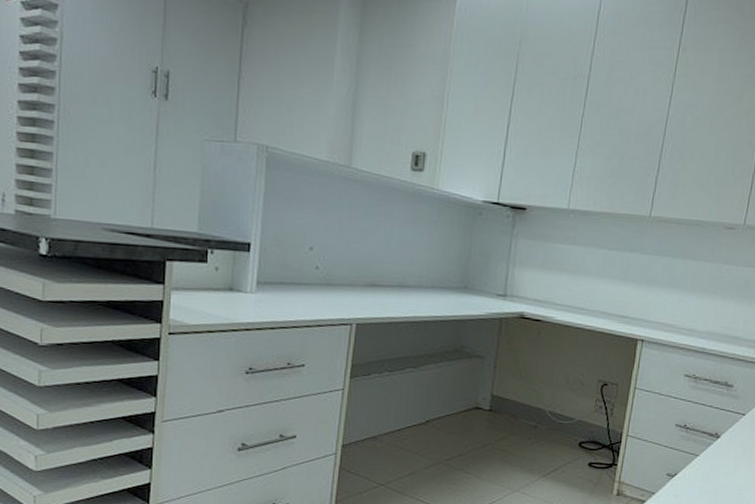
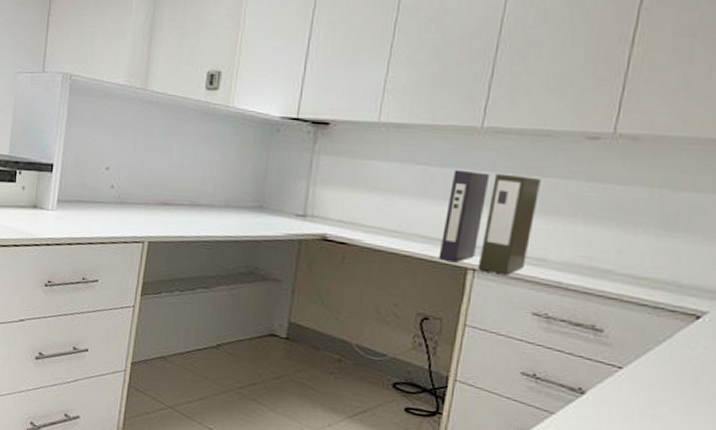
binder: none [615,253,656,335] -> present [438,169,490,263]
binder: none [645,257,692,344] -> present [477,173,541,275]

